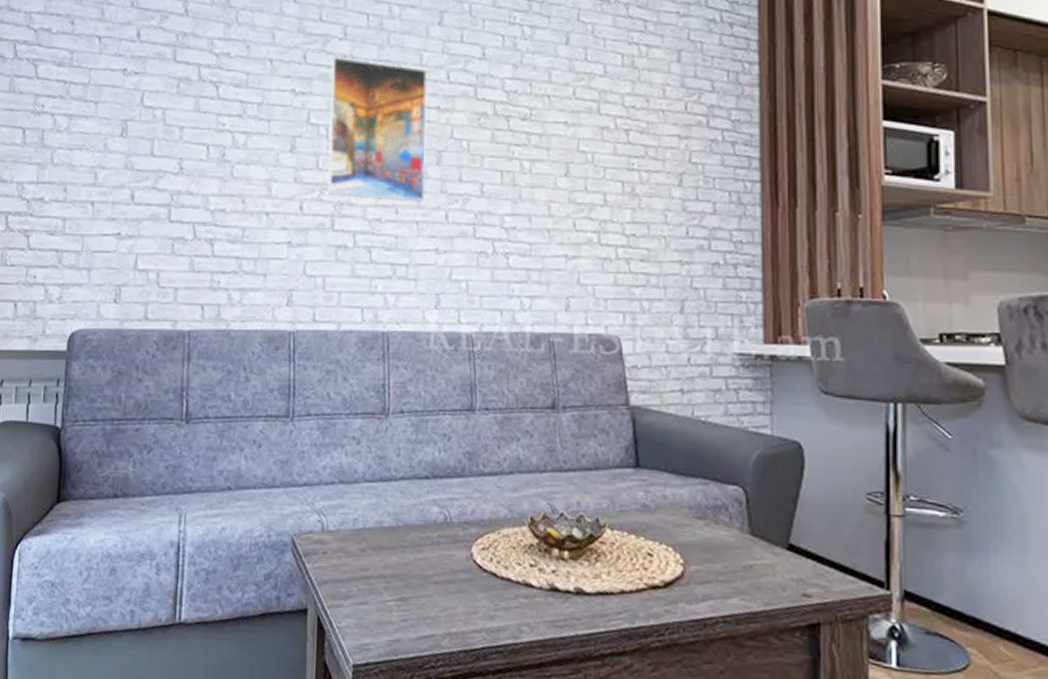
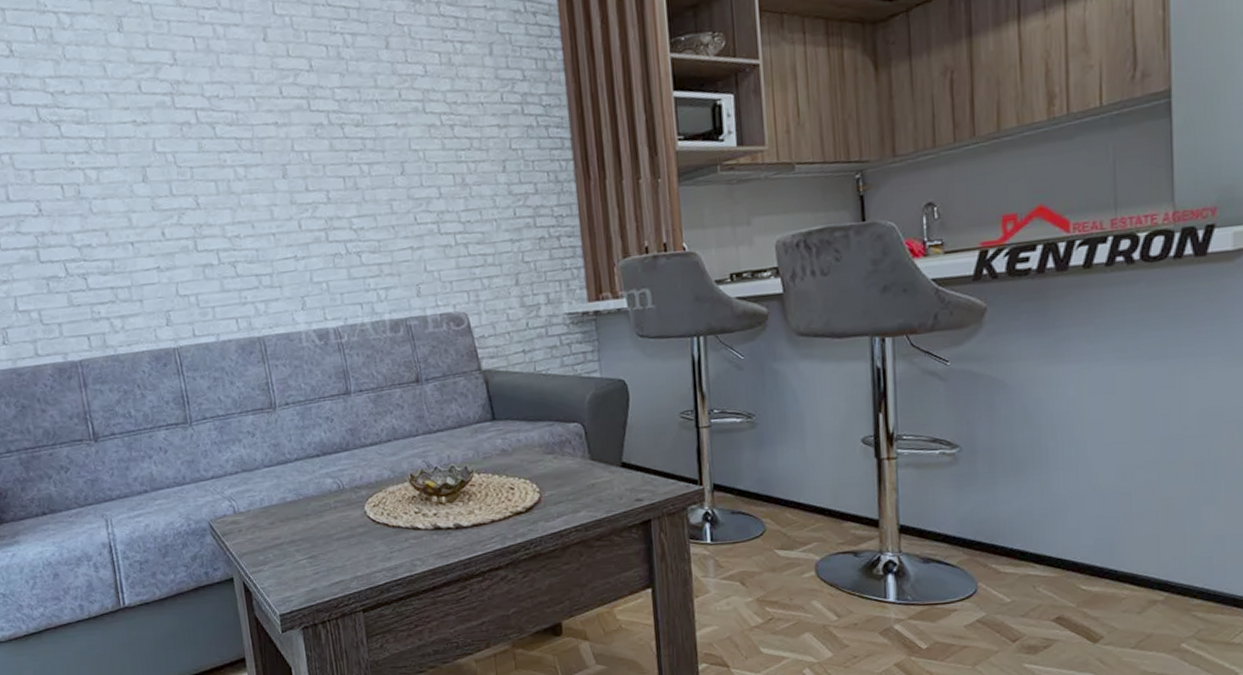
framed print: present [326,57,427,202] -> none [165,83,277,219]

